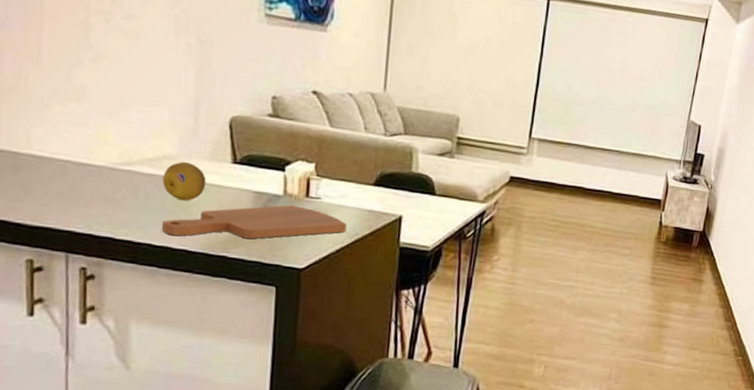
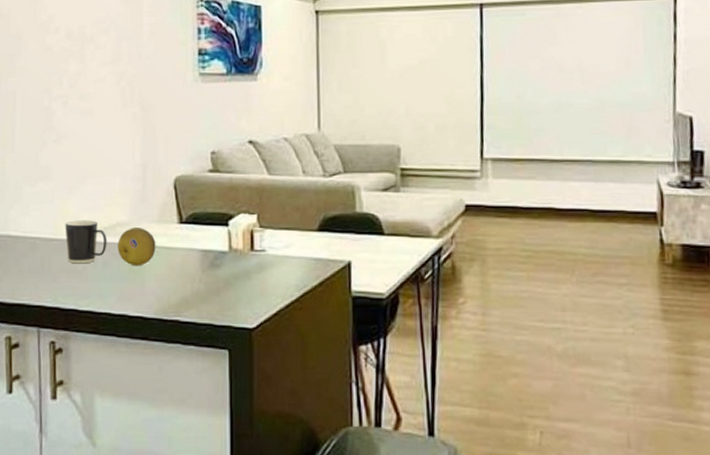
mug: none [101,147,151,193] -> present [65,220,107,264]
cutting board: present [161,205,347,239] -> none [118,261,294,303]

